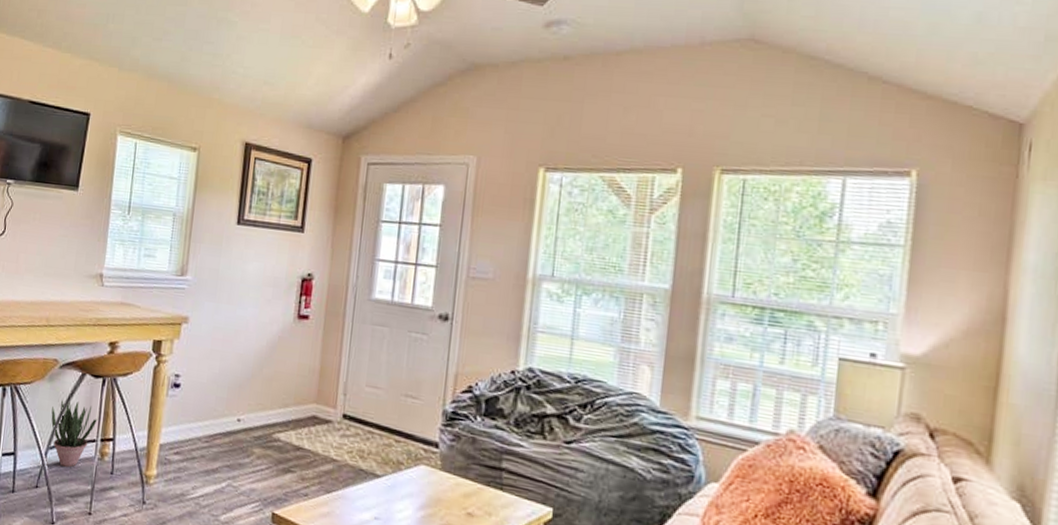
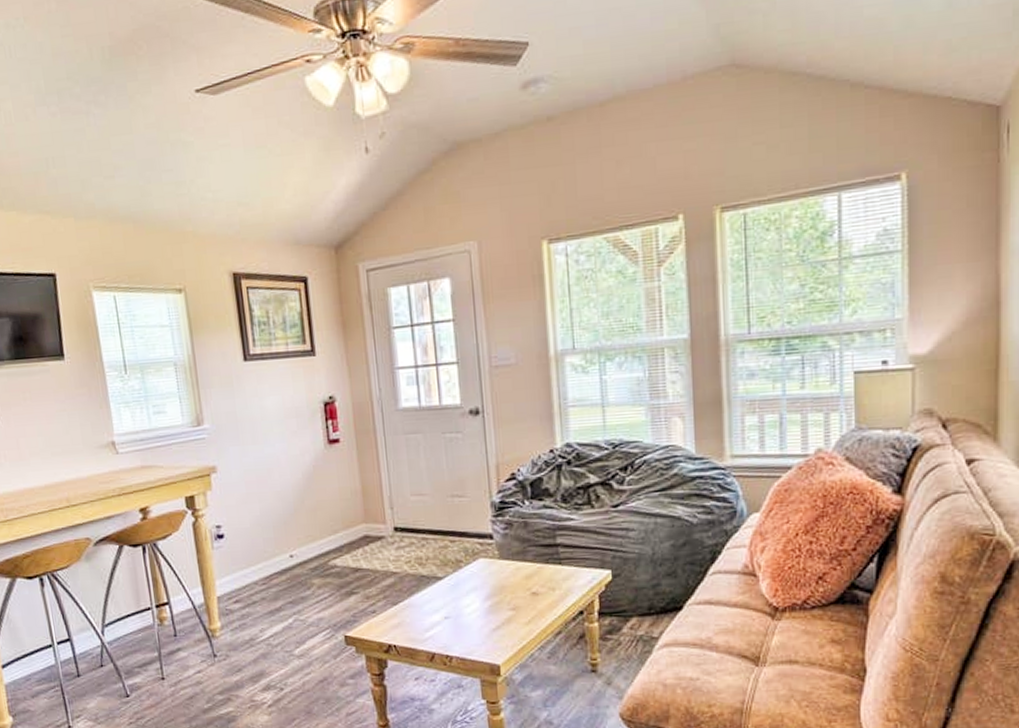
potted plant: present [51,400,98,468] -> none [97,574,148,640]

